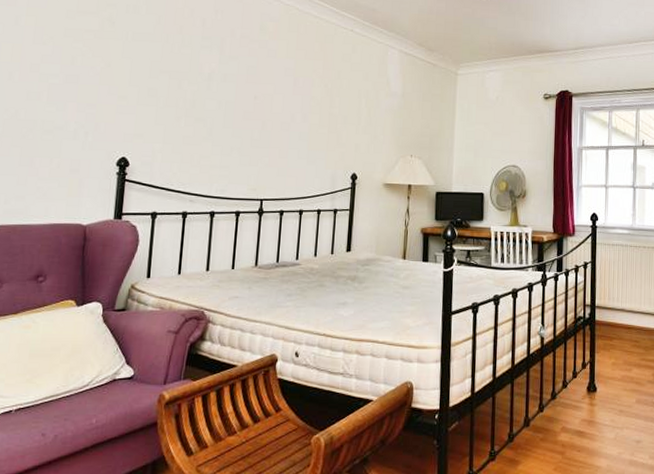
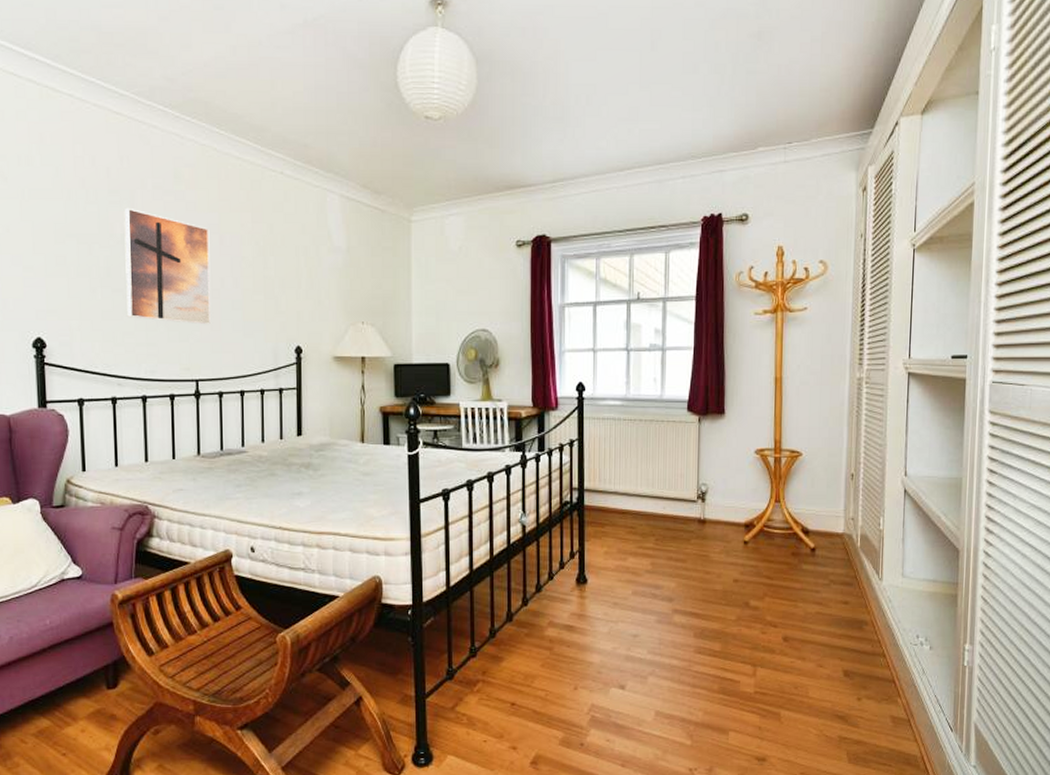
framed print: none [206,51,286,152] -> present [124,207,211,325]

